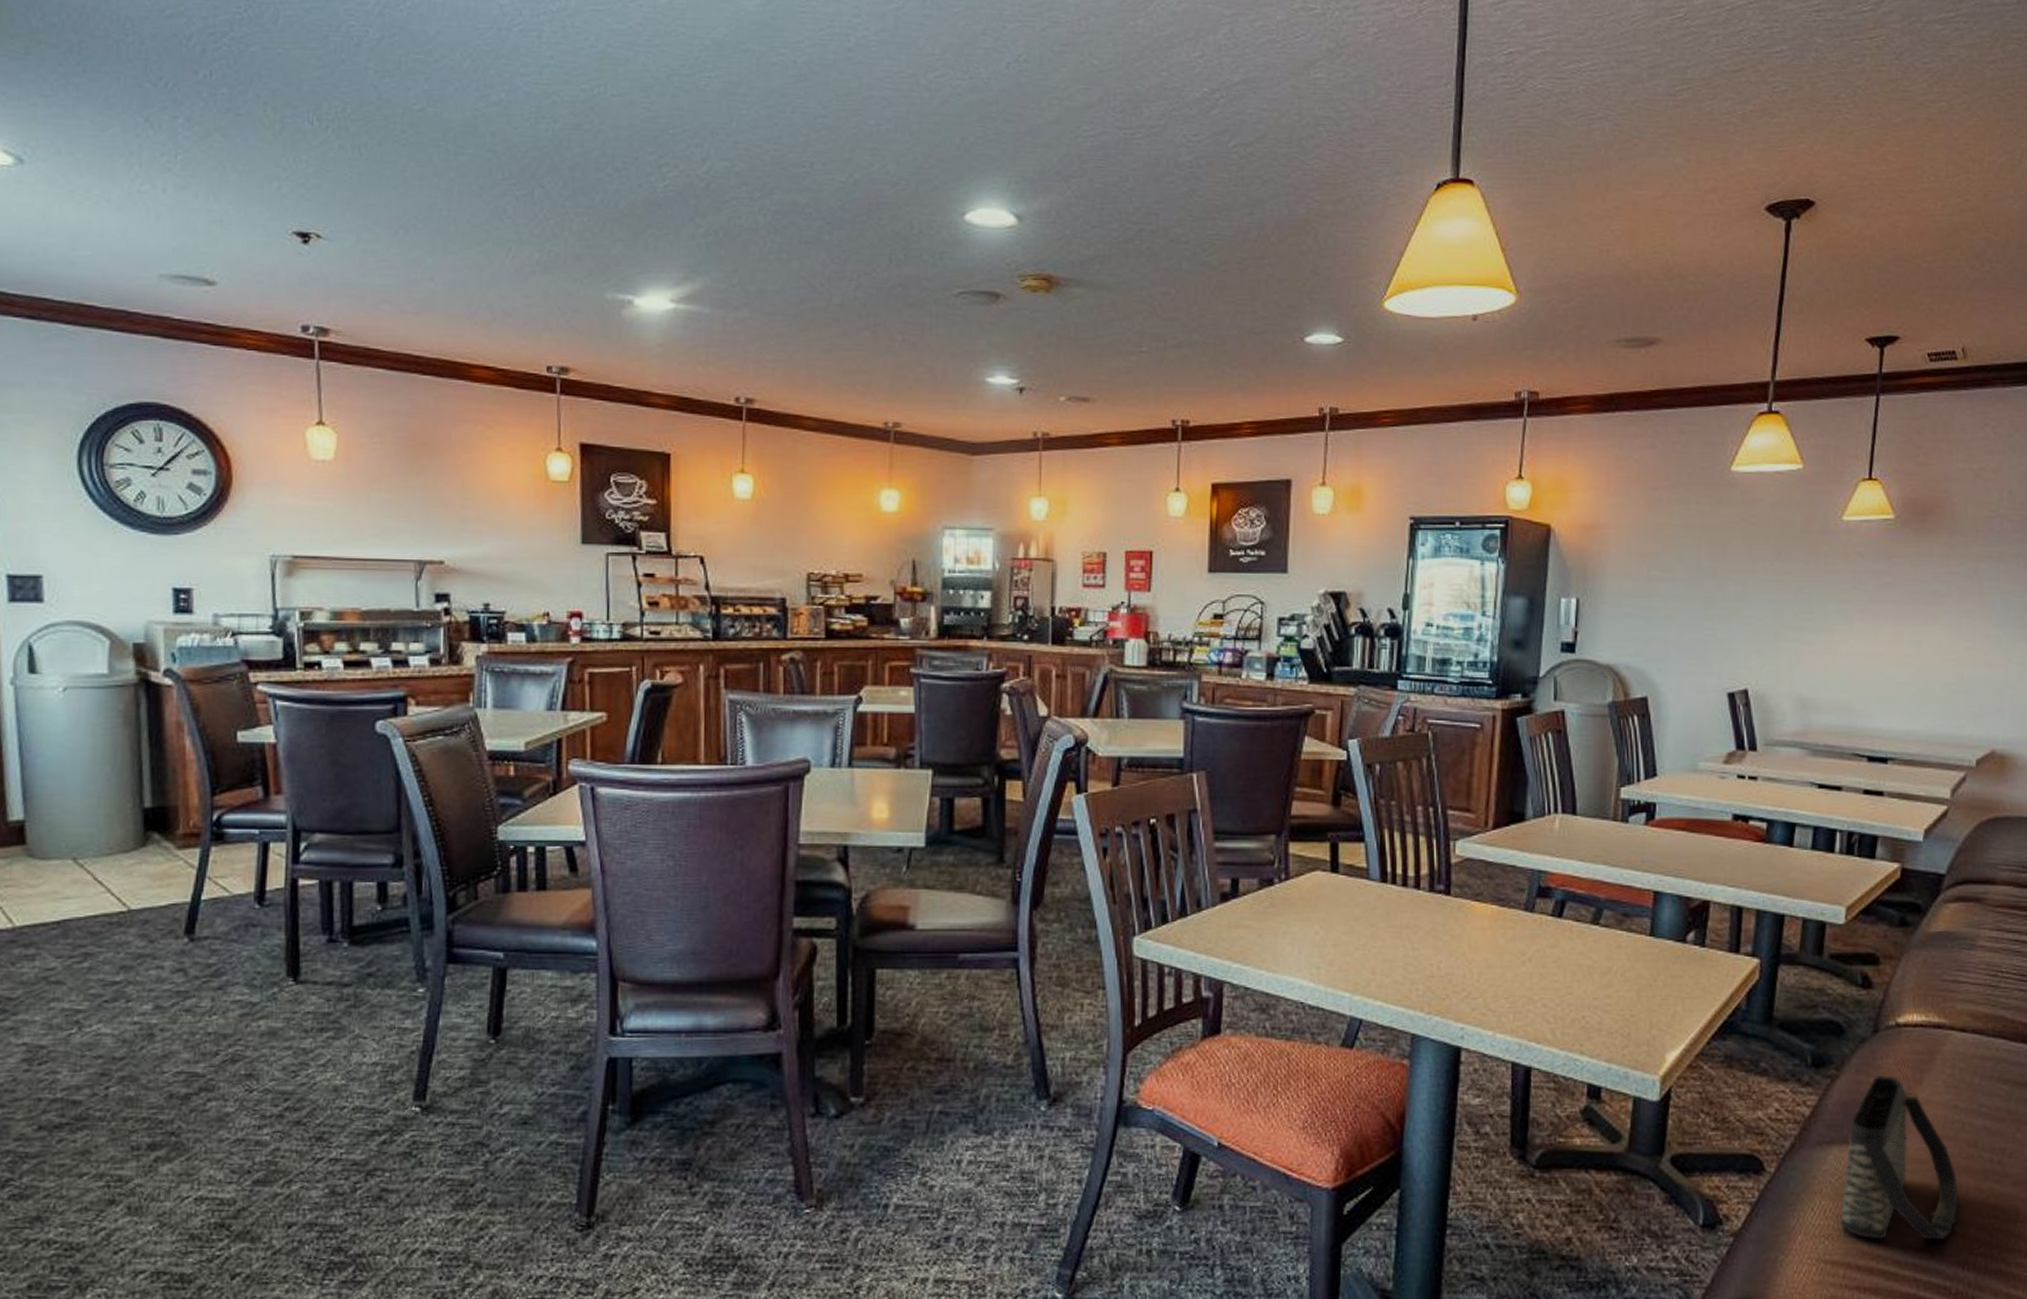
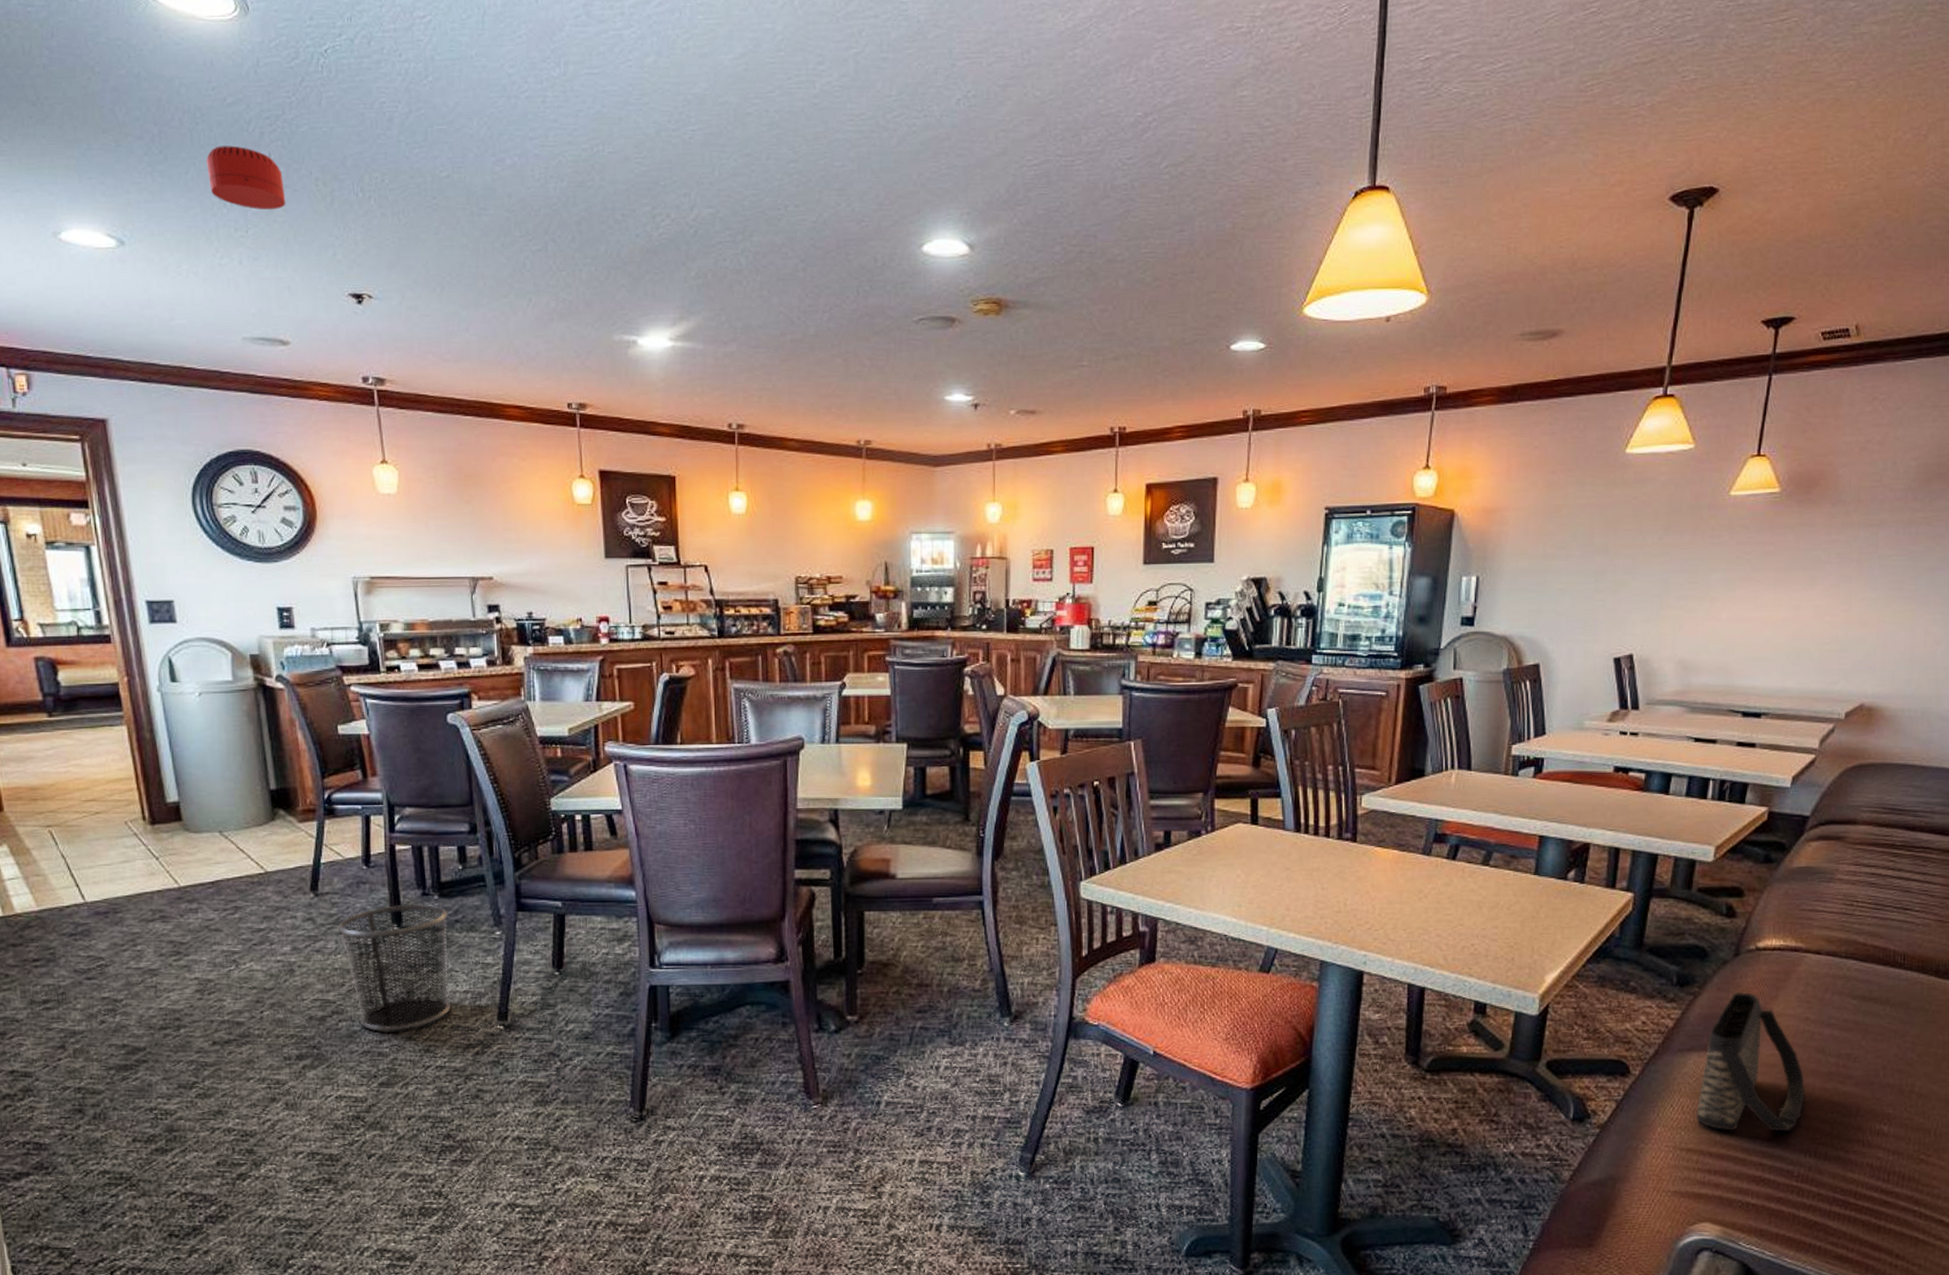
smoke detector: none [133,61,226,135] -> present [206,145,286,210]
waste bin: none [217,953,360,1114] -> present [338,904,451,1031]

